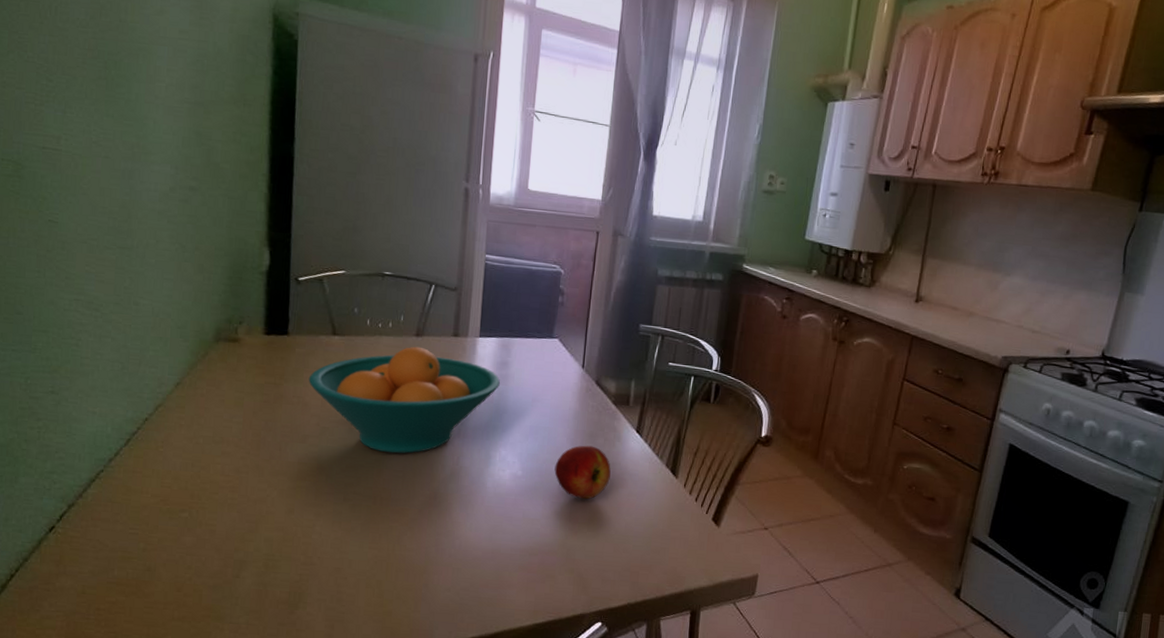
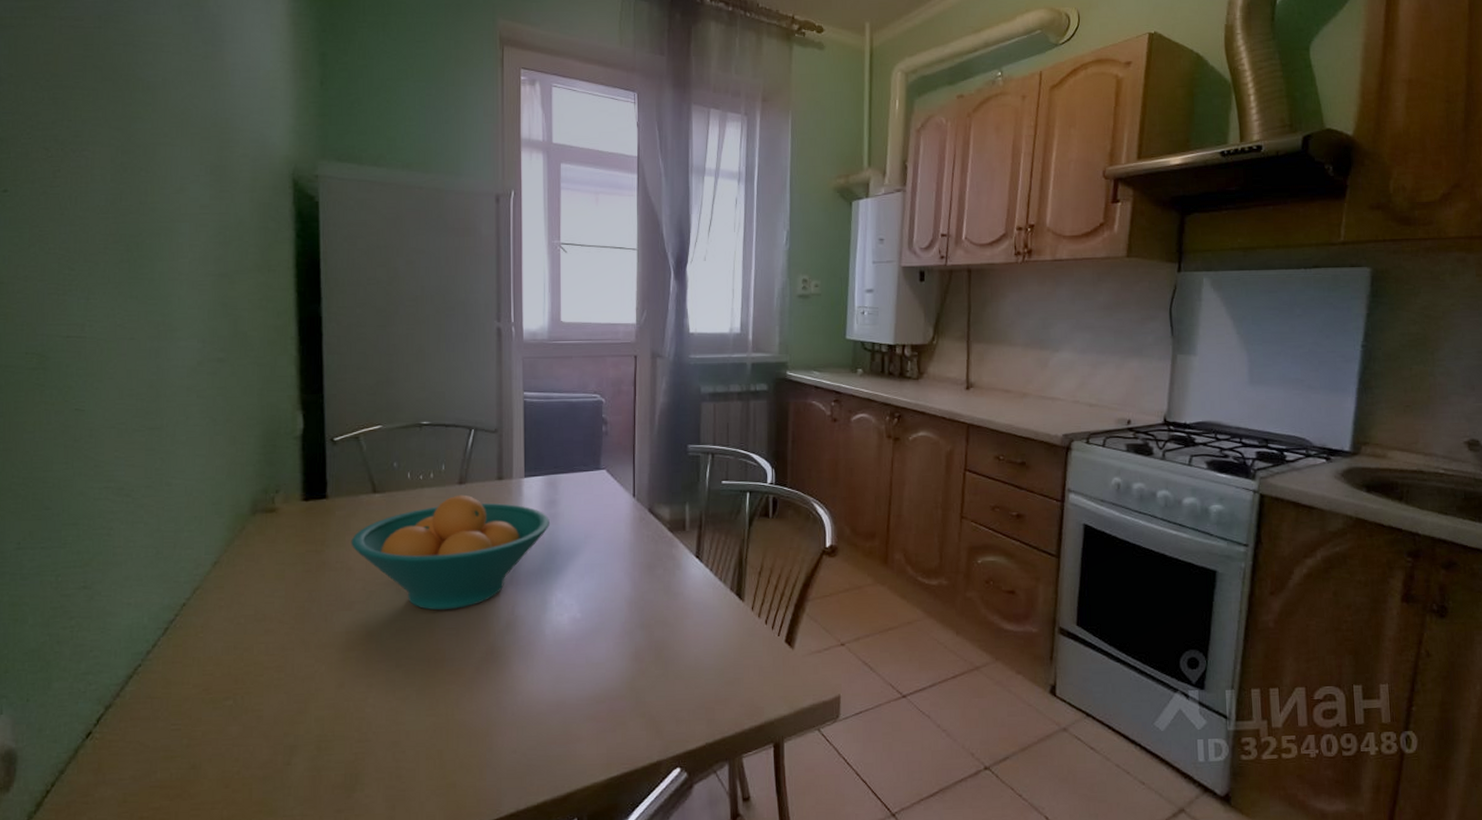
apple: present [554,445,611,500] -> none [614,577,674,636]

